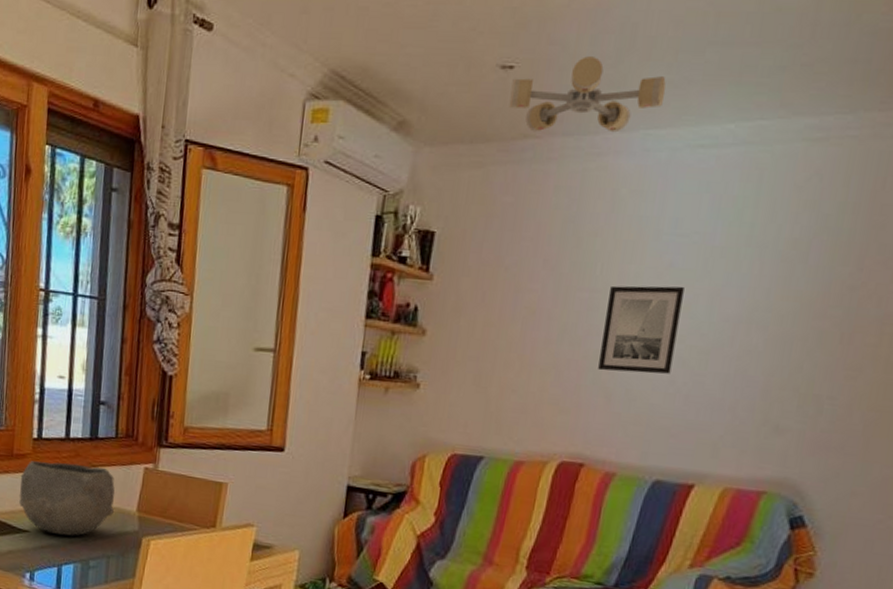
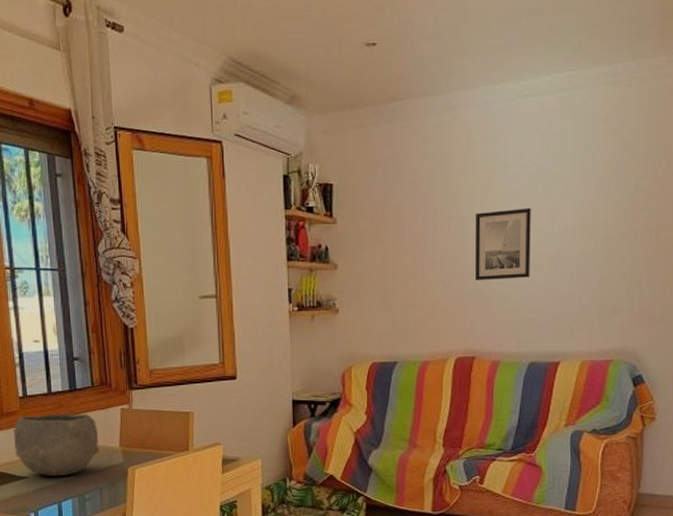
ceiling light: present [509,56,666,133] -> none [376,31,496,96]

